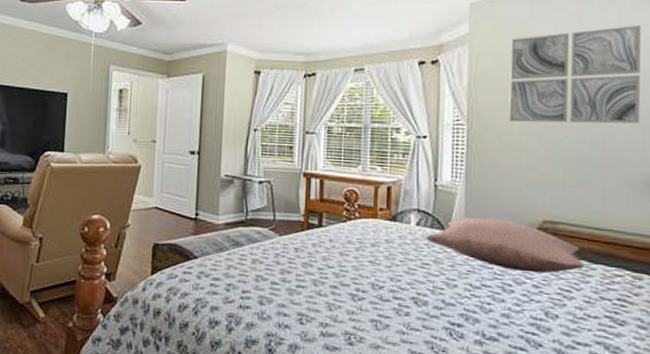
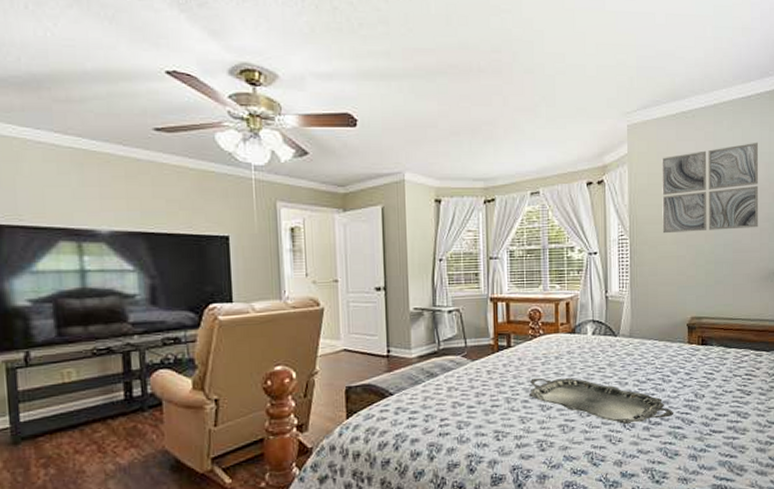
serving tray: none [338,263,517,334] -> present [528,377,674,424]
pillow: present [425,216,585,273] -> none [600,320,723,363]

